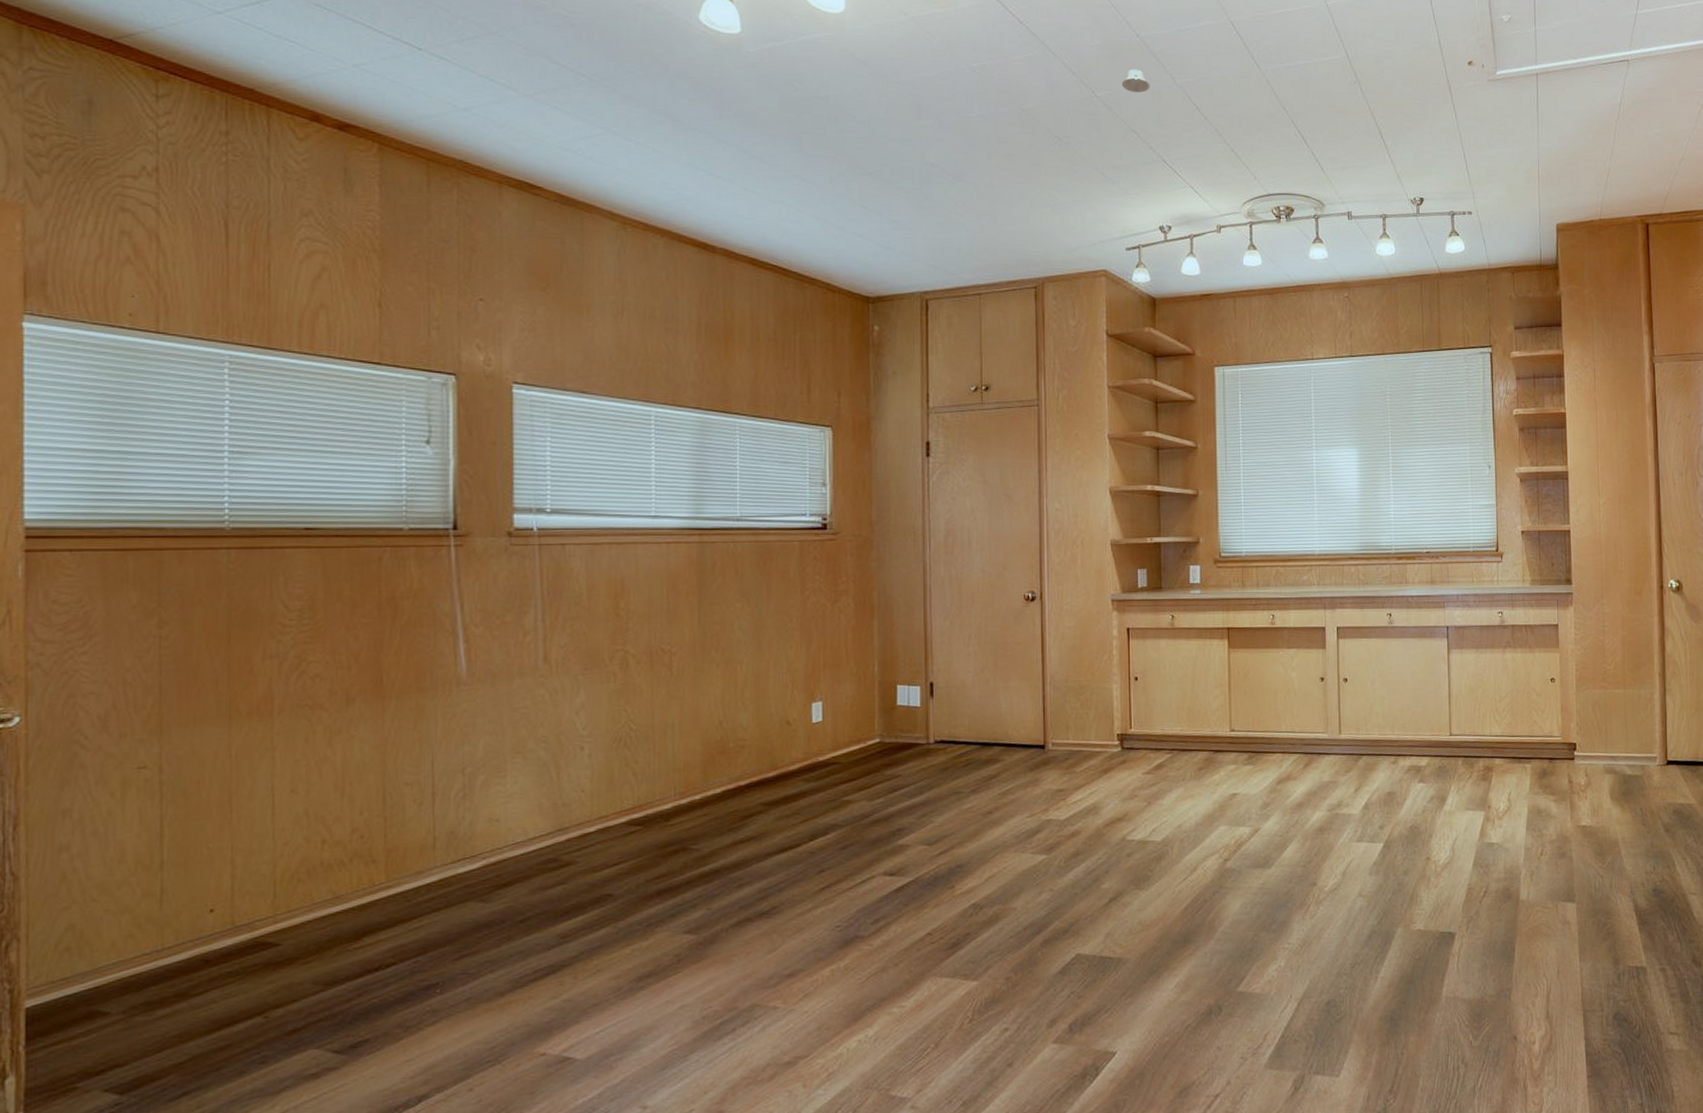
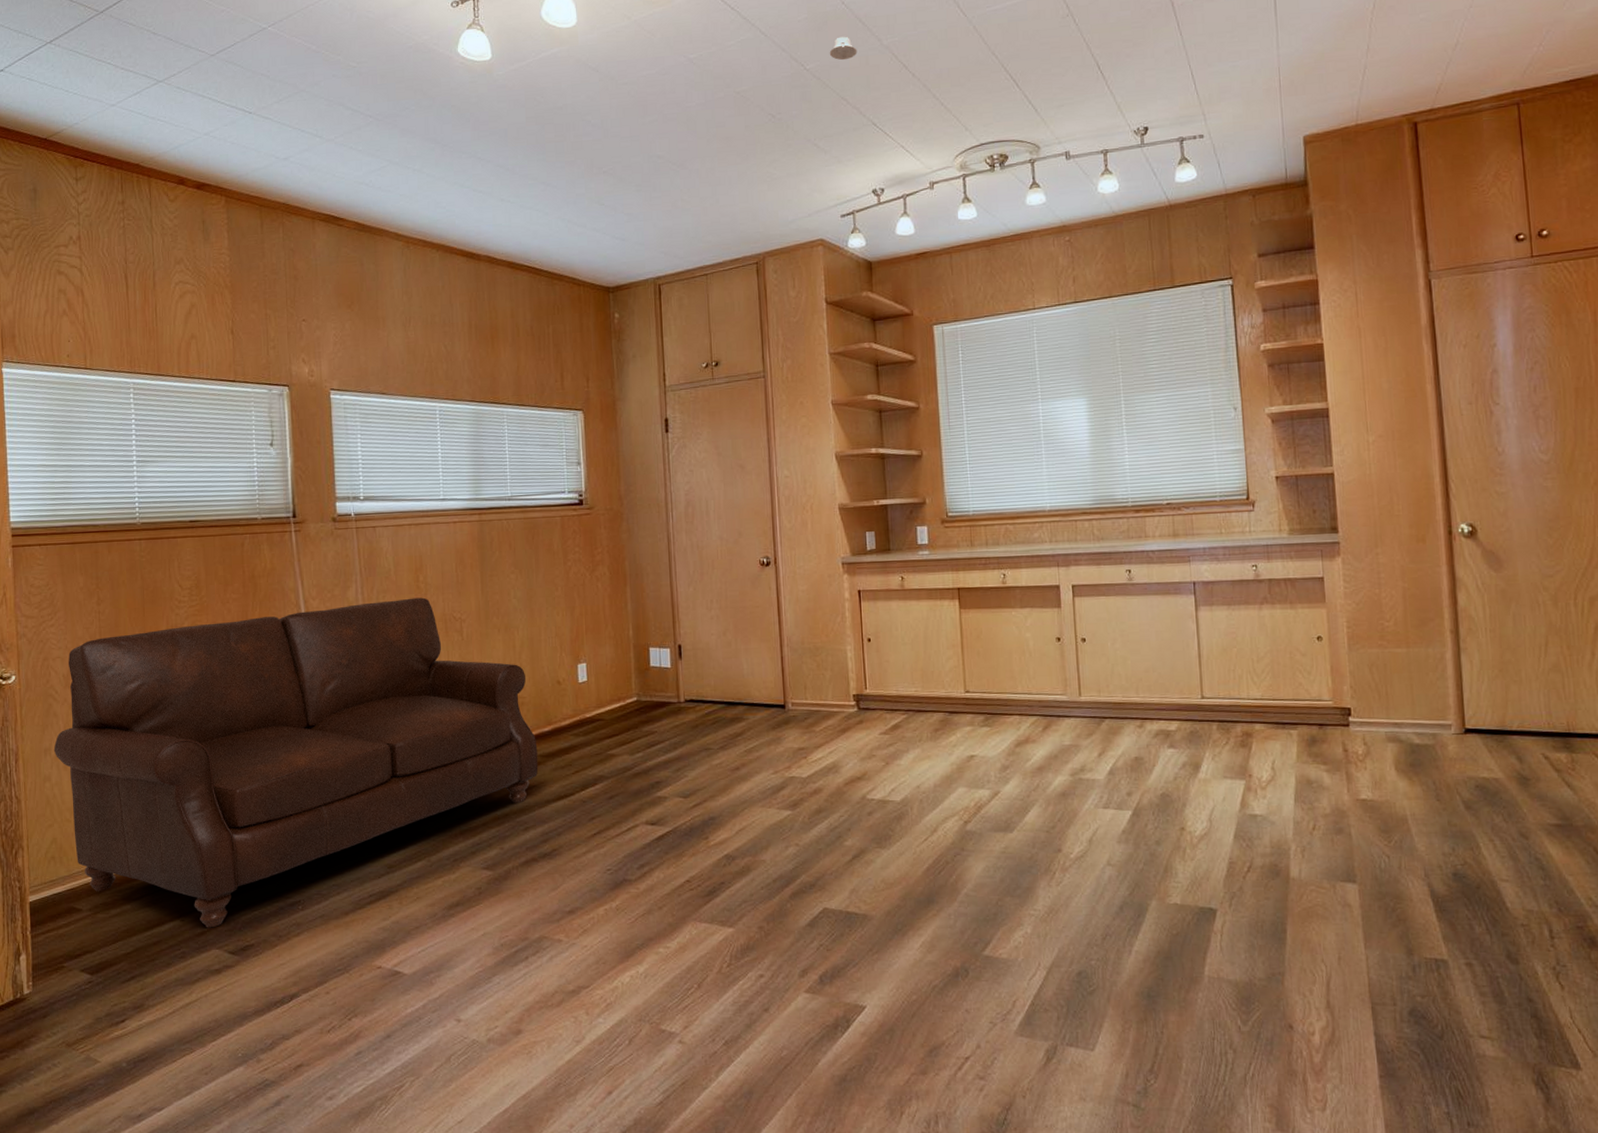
sofa: none [77,626,759,1024] -> present [53,597,539,928]

